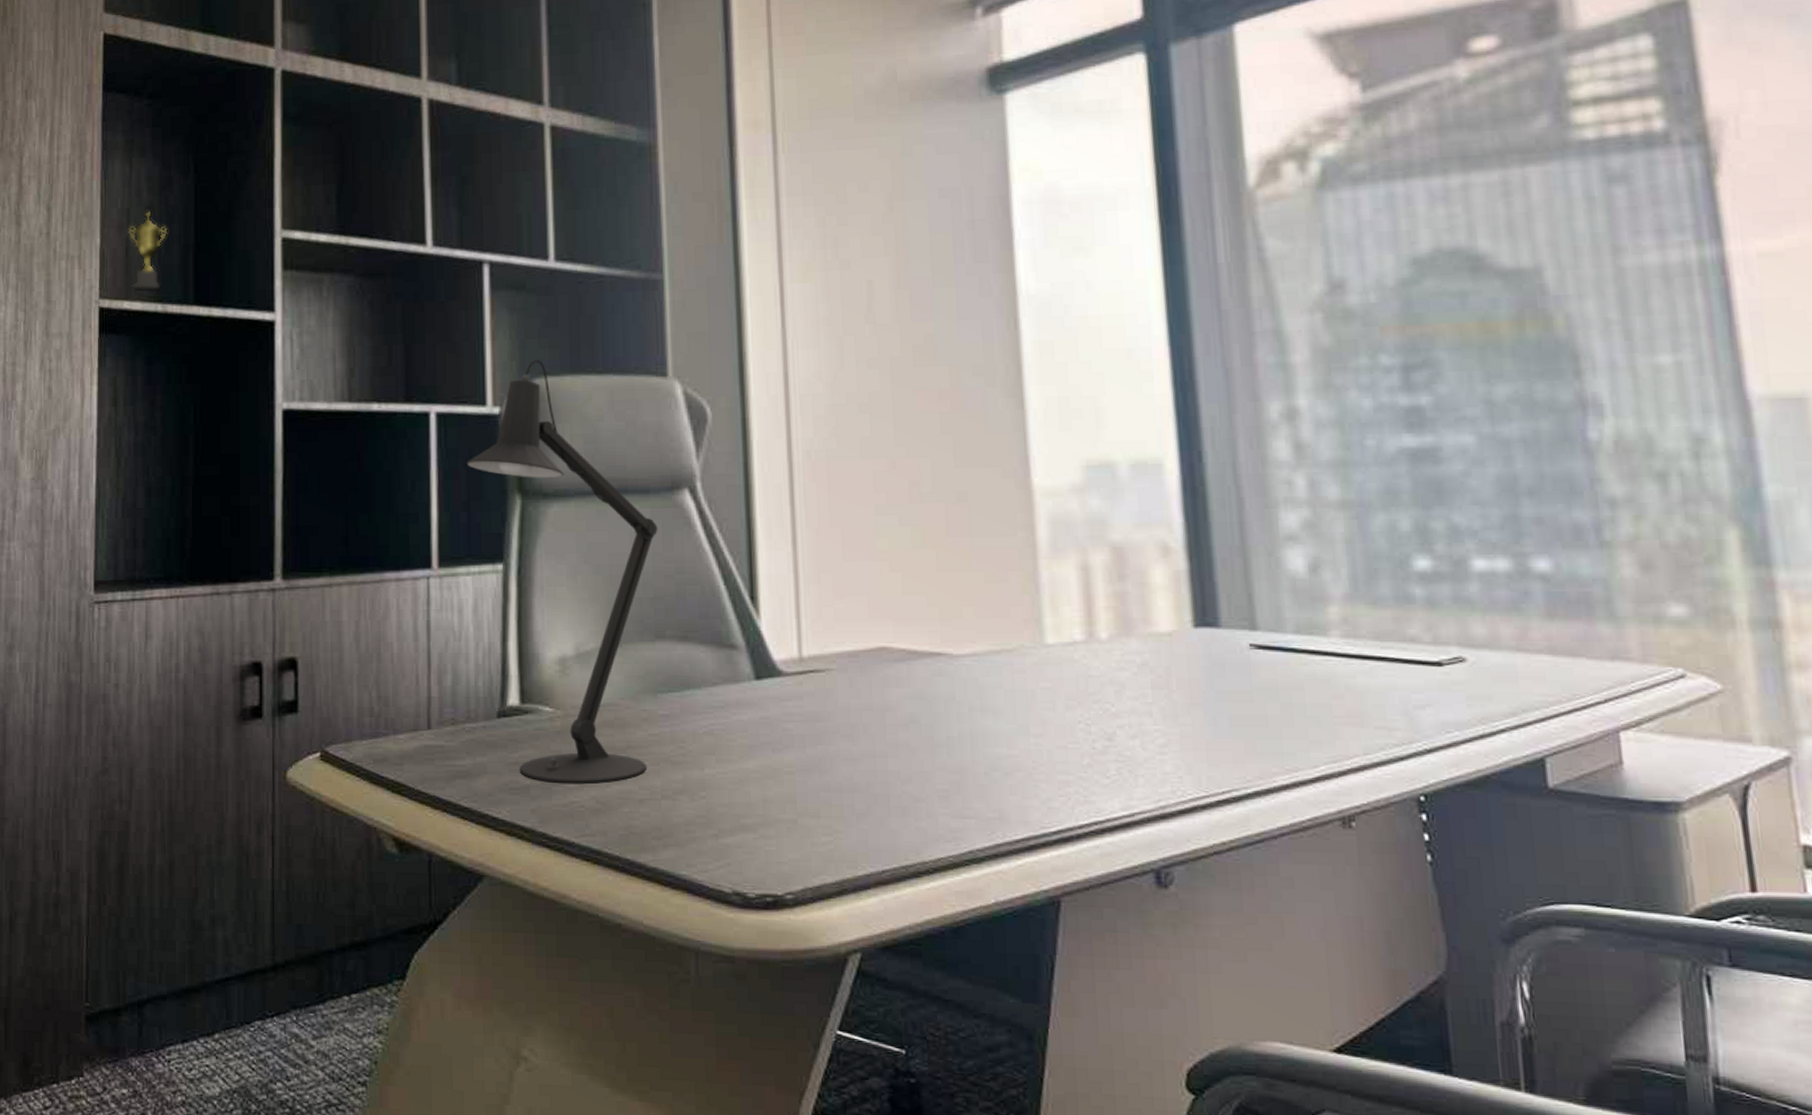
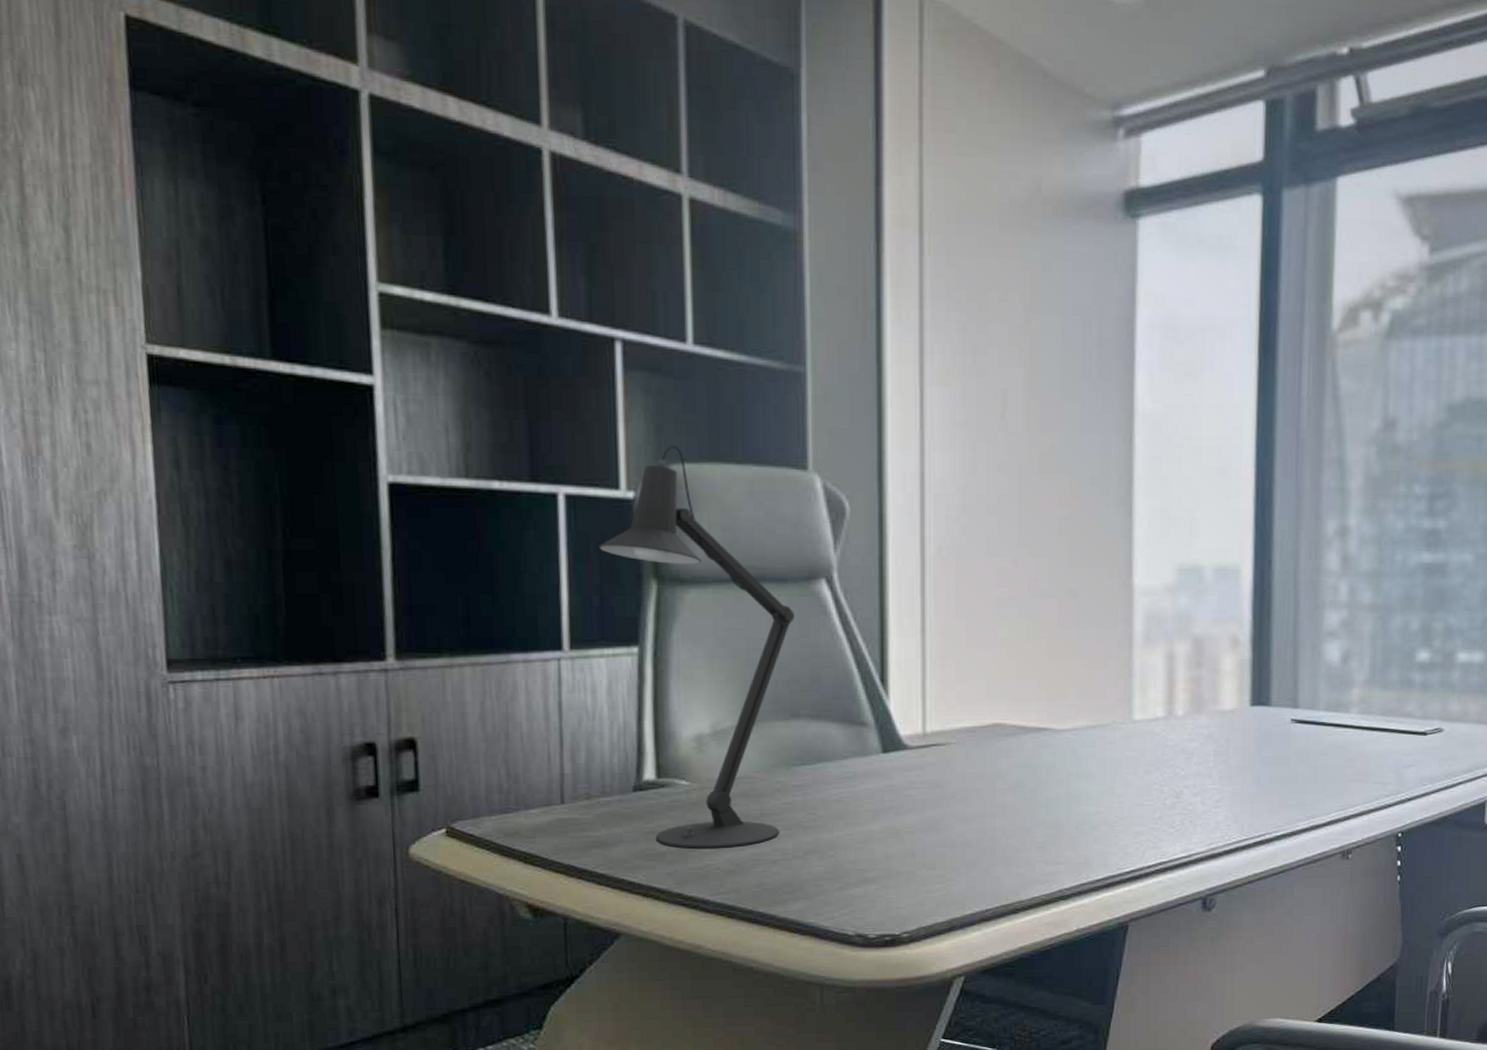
trophy: present [128,211,167,293] -> none [178,245,231,342]

